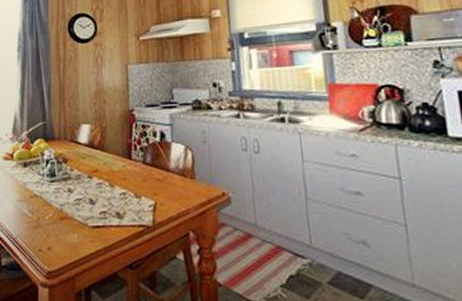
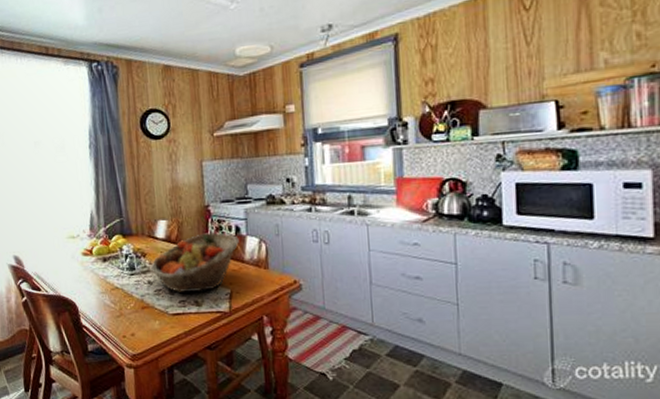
fruit basket: none [71,138,164,202] -> present [150,232,239,292]

